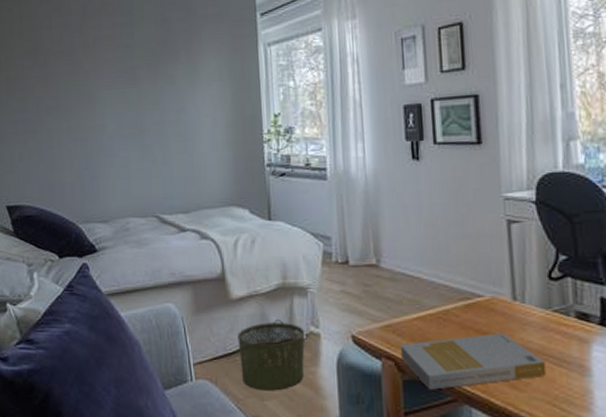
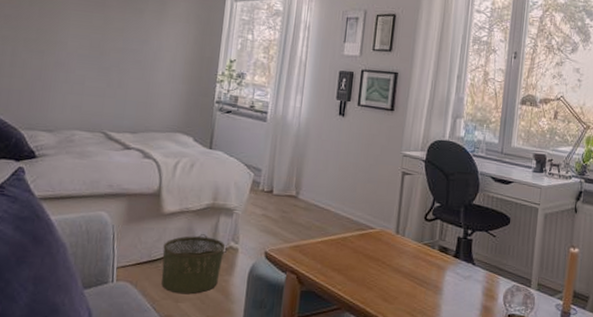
book: present [400,333,547,390] -> none [302,258,412,300]

